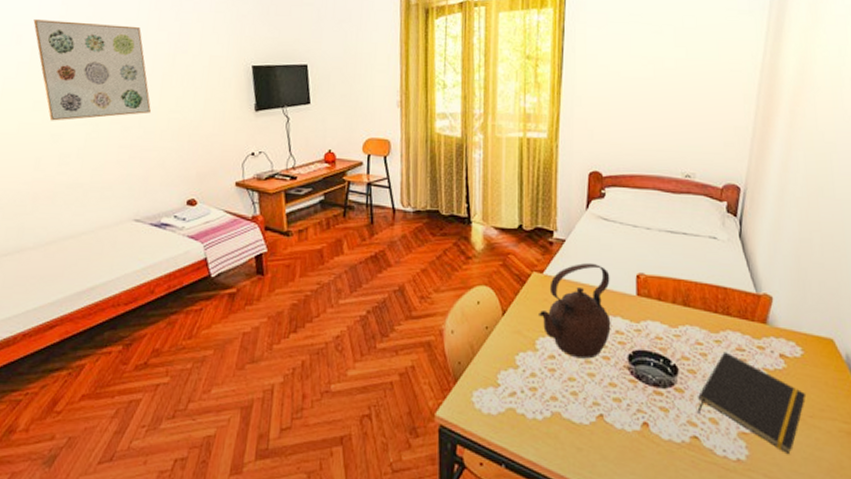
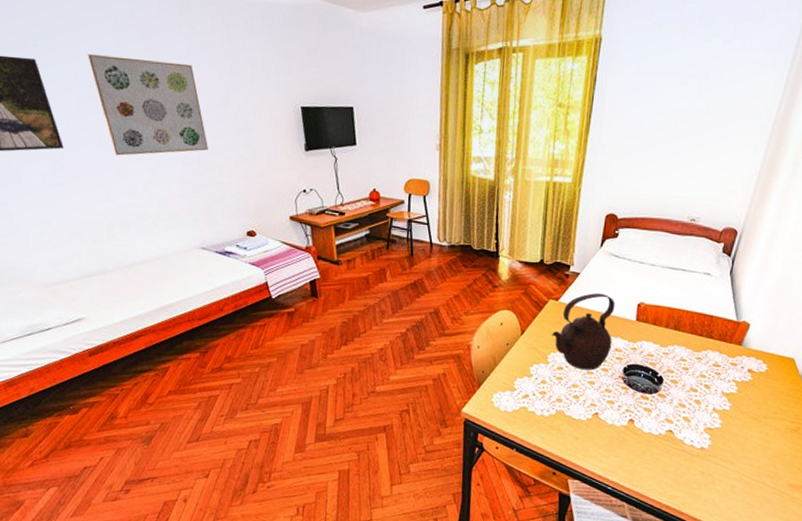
notepad: present [697,352,807,455] -> none [674,367,765,445]

